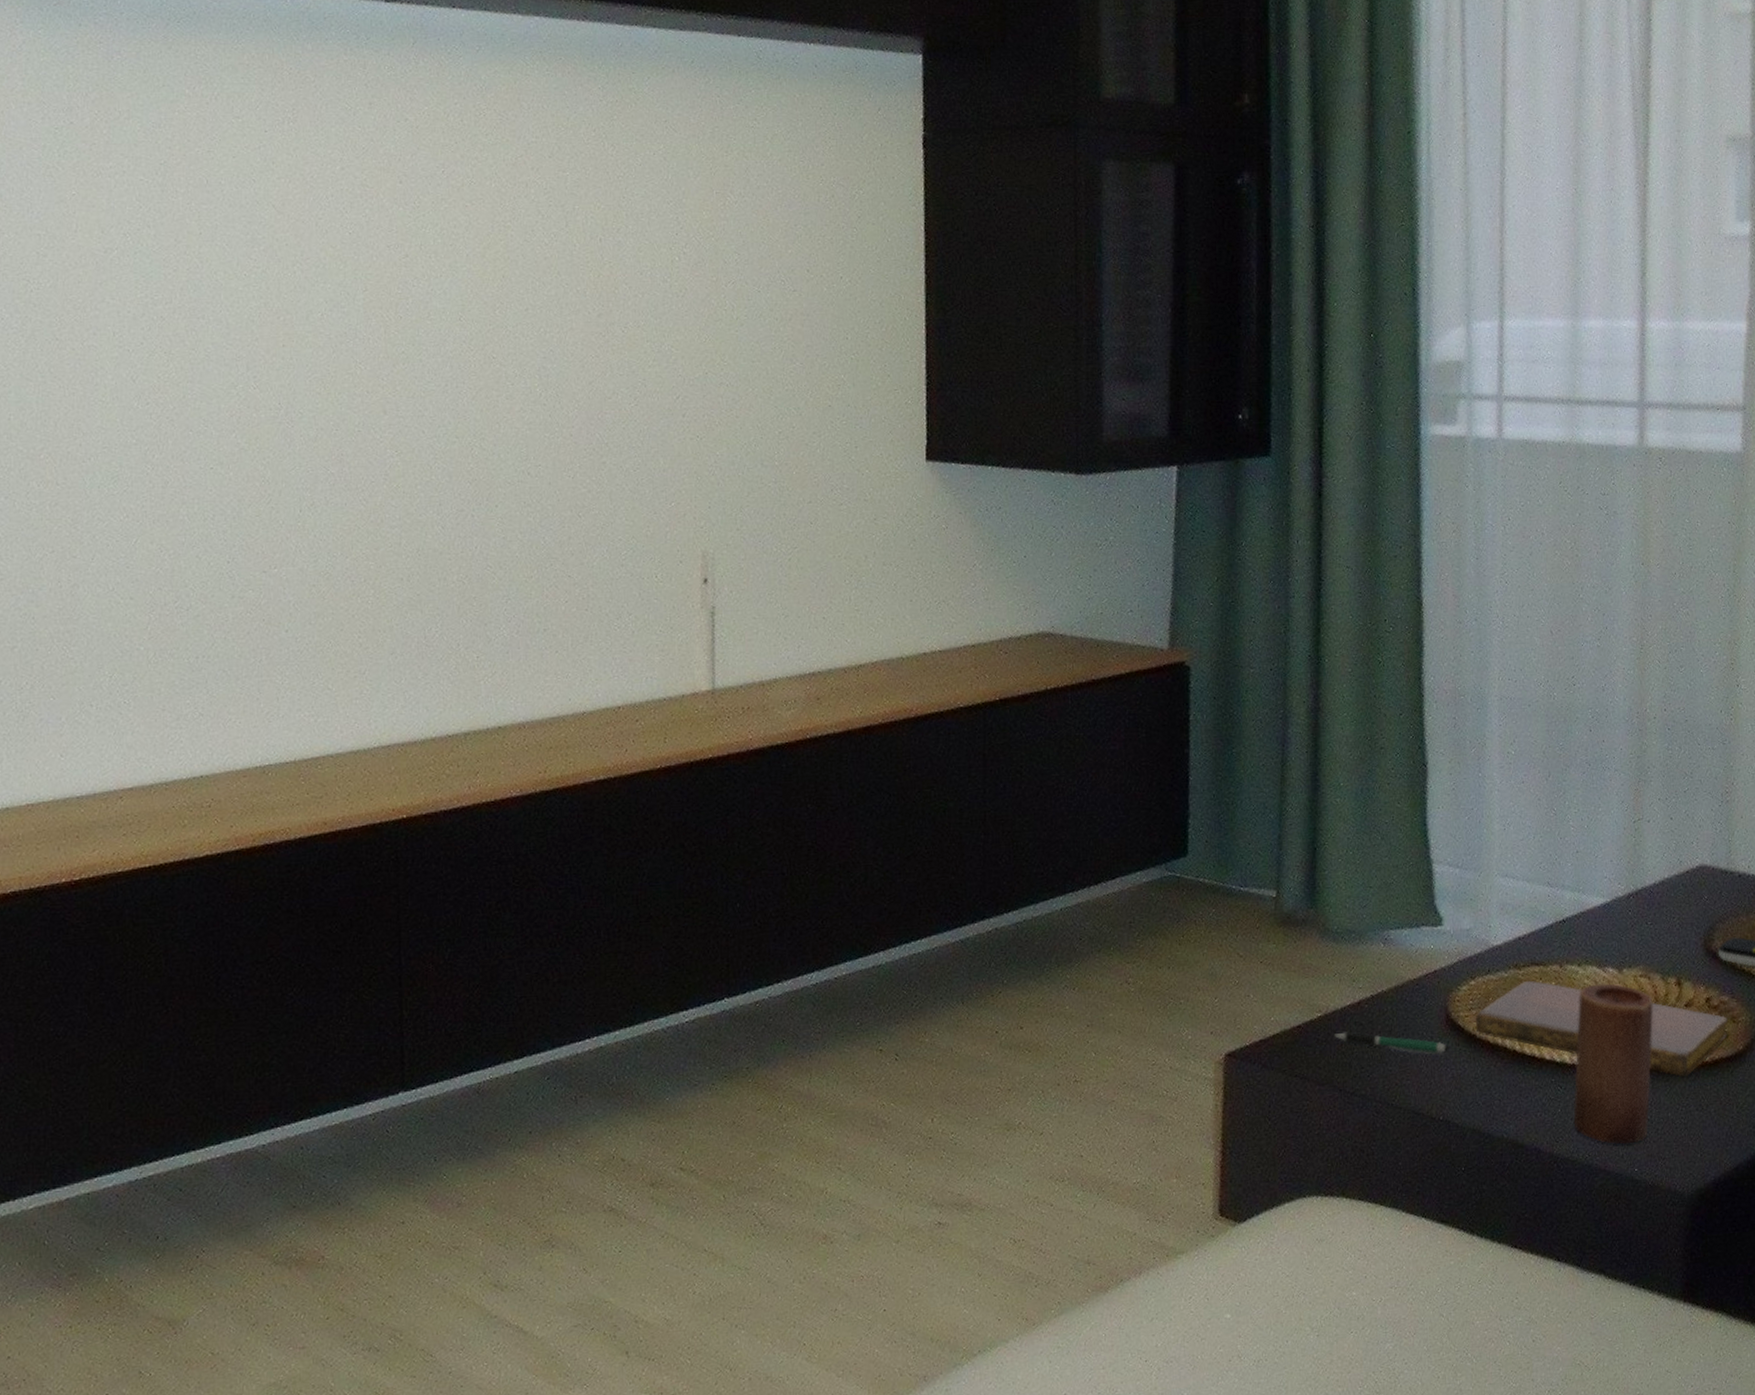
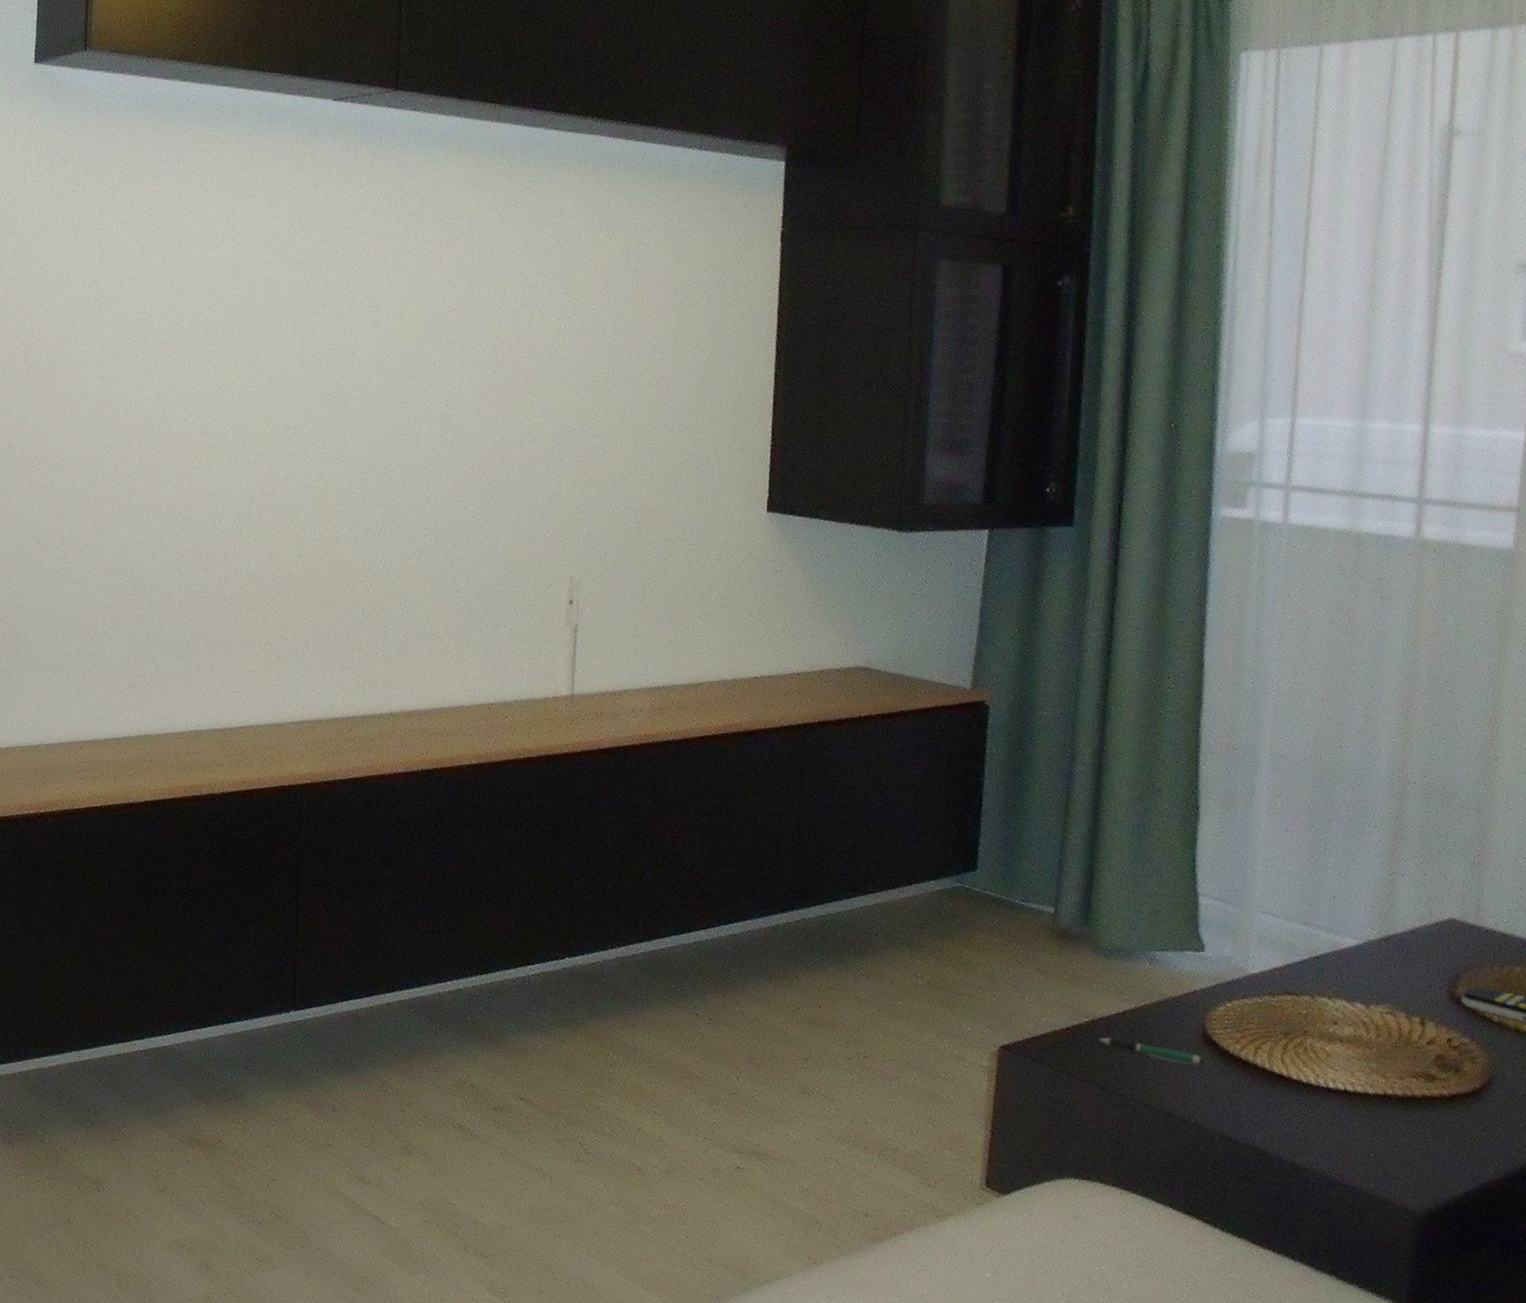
notebook: present [1475,980,1729,1078] -> none [1229,1007,1468,1108]
candle: present [1573,983,1653,1145] -> none [1315,1016,1397,1162]

